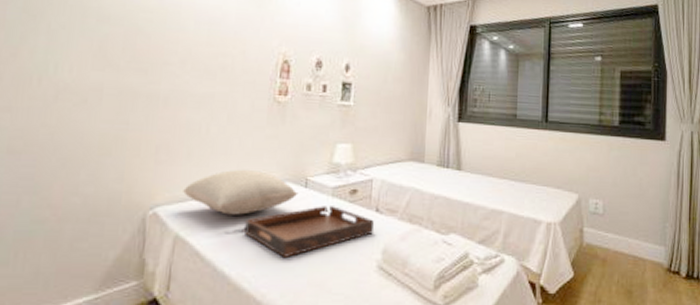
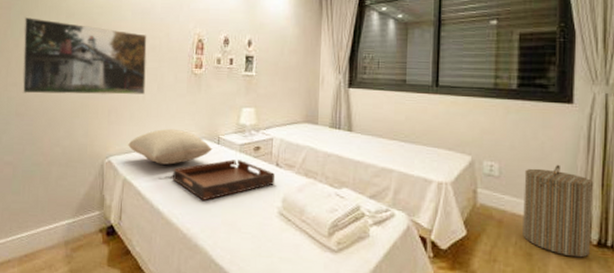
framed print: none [19,16,216,126] -> present [22,16,147,95]
laundry hamper: none [624,200,683,291] -> present [523,164,594,258]

